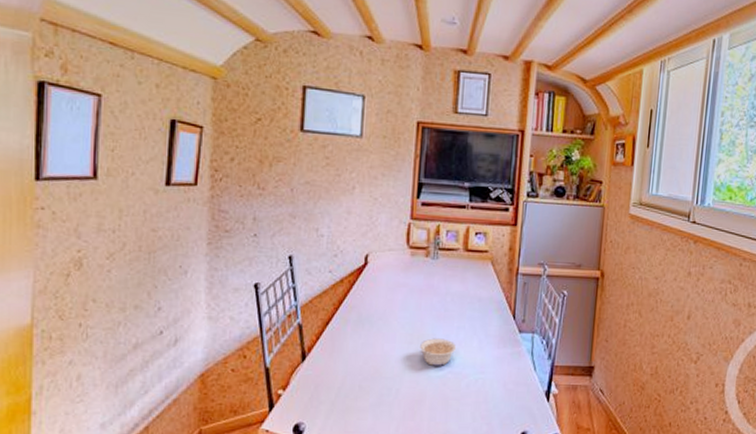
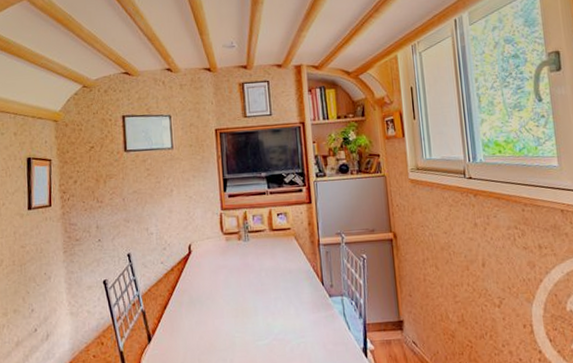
legume: present [420,338,457,366] -> none [245,310,277,335]

